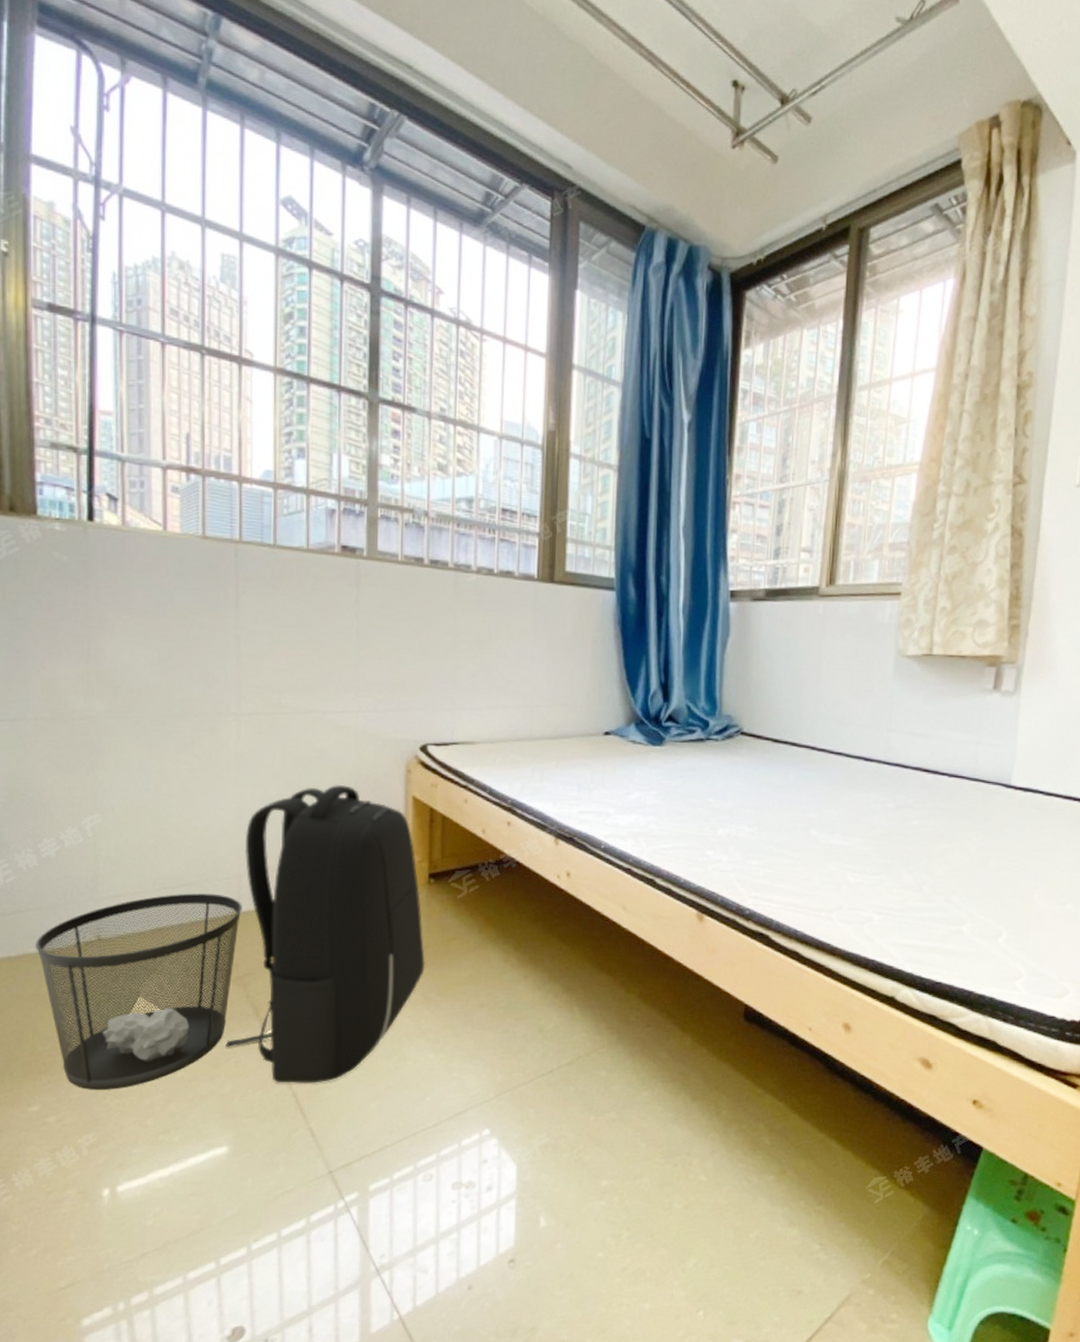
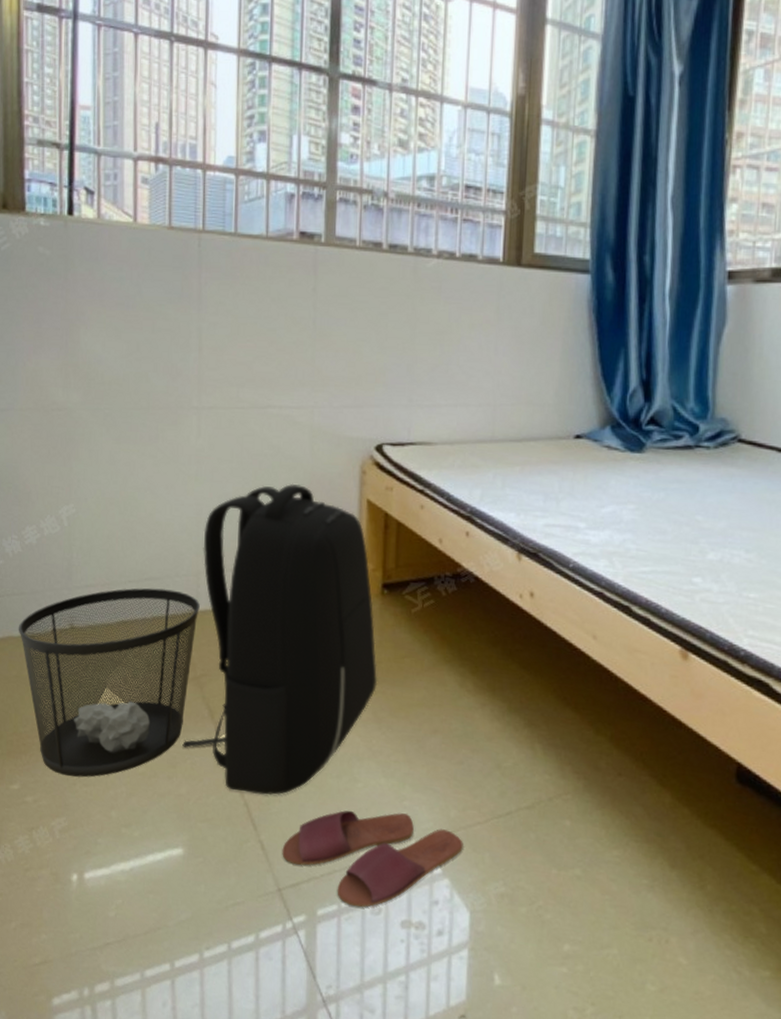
slippers: none [332,1084,510,1177] -> present [282,810,463,908]

